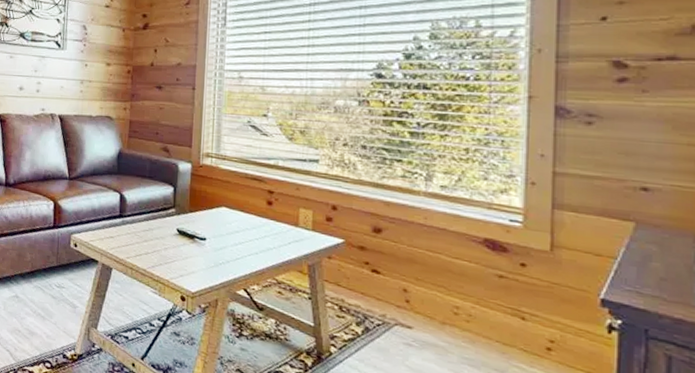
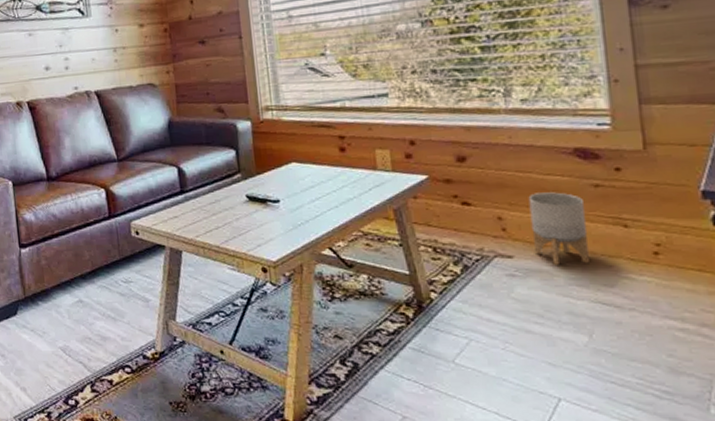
planter: none [432,273,487,348] -> present [528,192,589,267]

